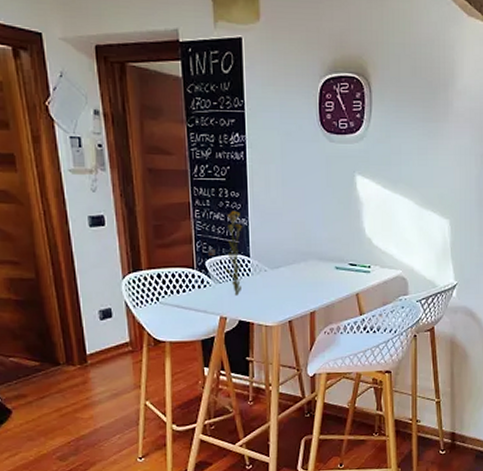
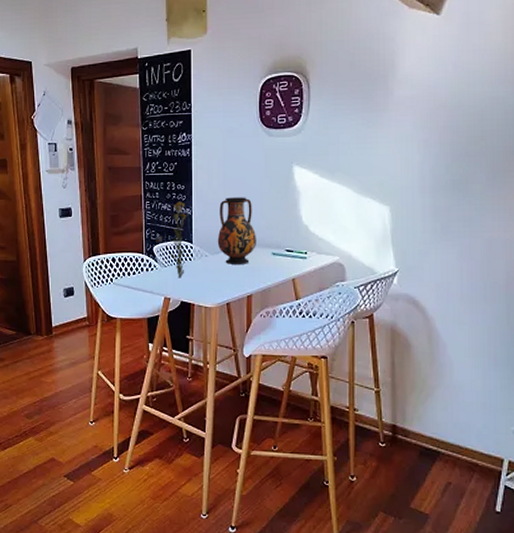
vase: none [277,207,320,279] -> present [217,197,257,264]

